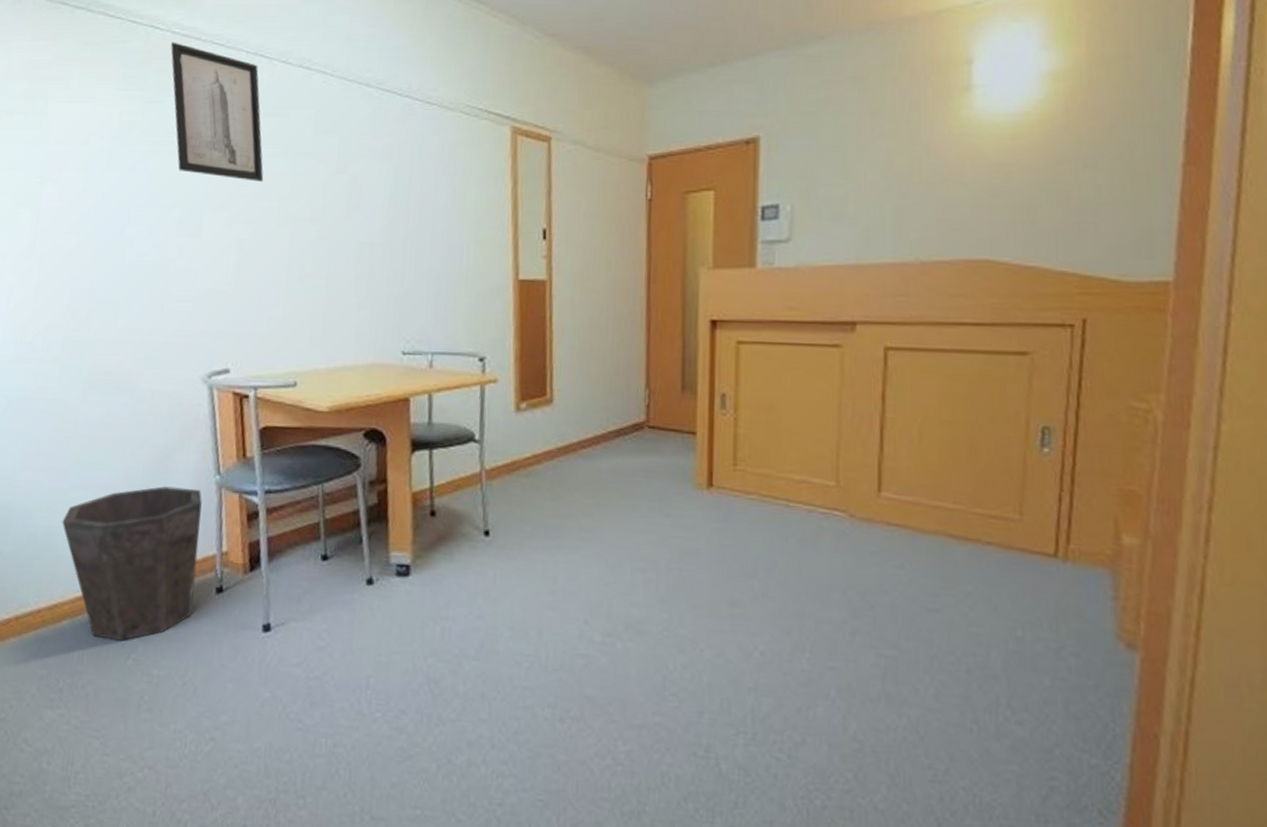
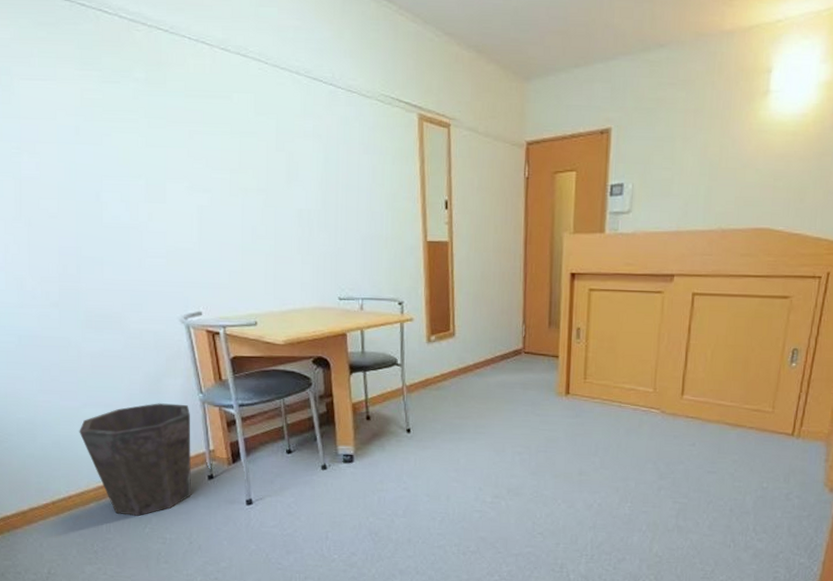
wall art: present [171,42,264,182] -> none [120,26,215,156]

